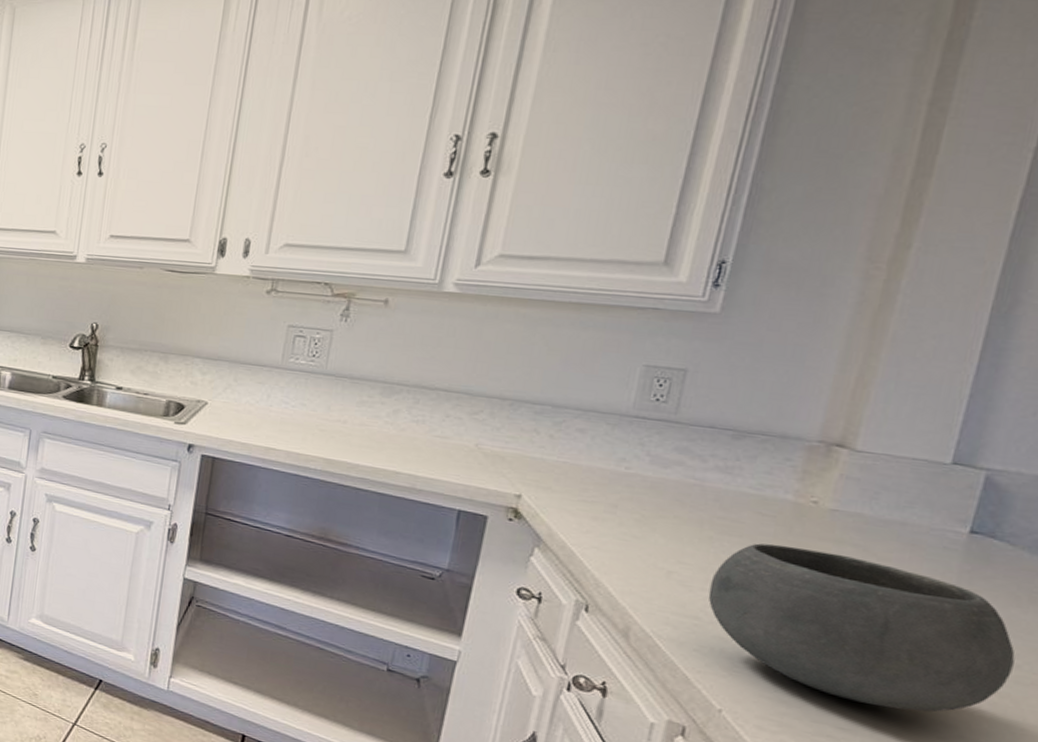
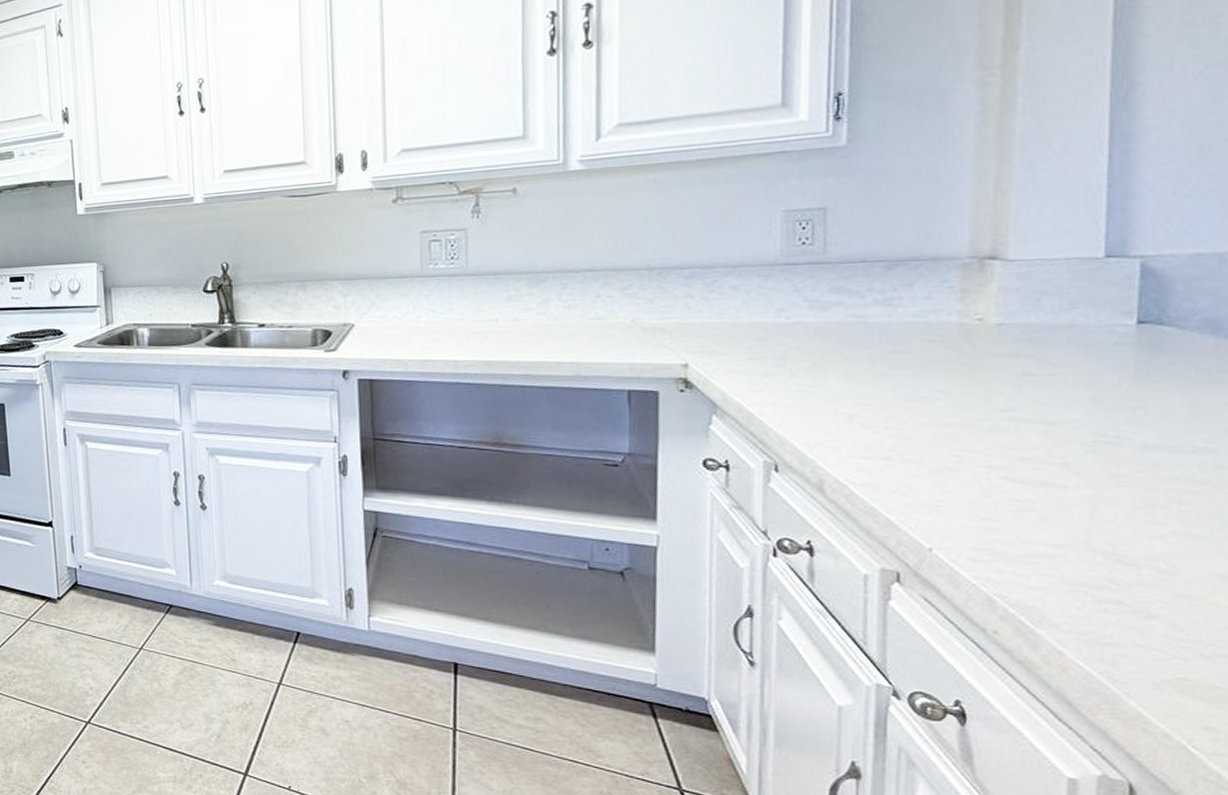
bowl: present [708,543,1015,712] -> none [894,368,1209,516]

